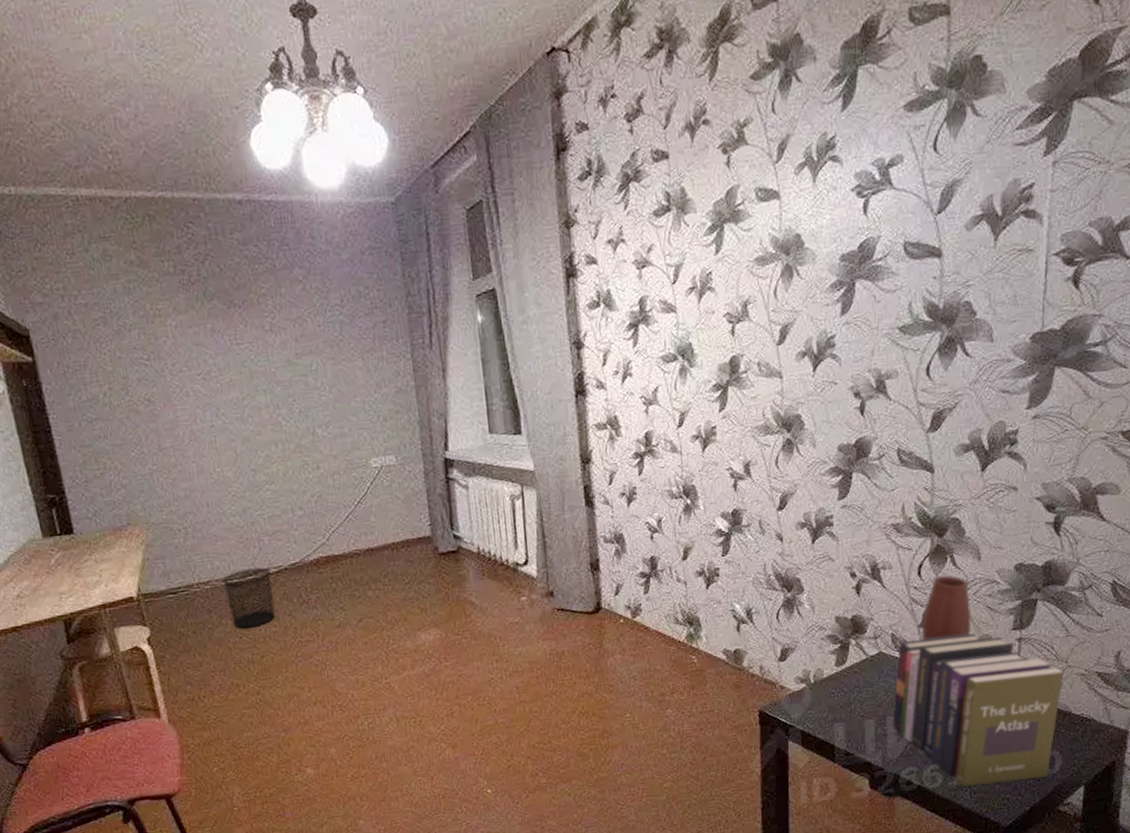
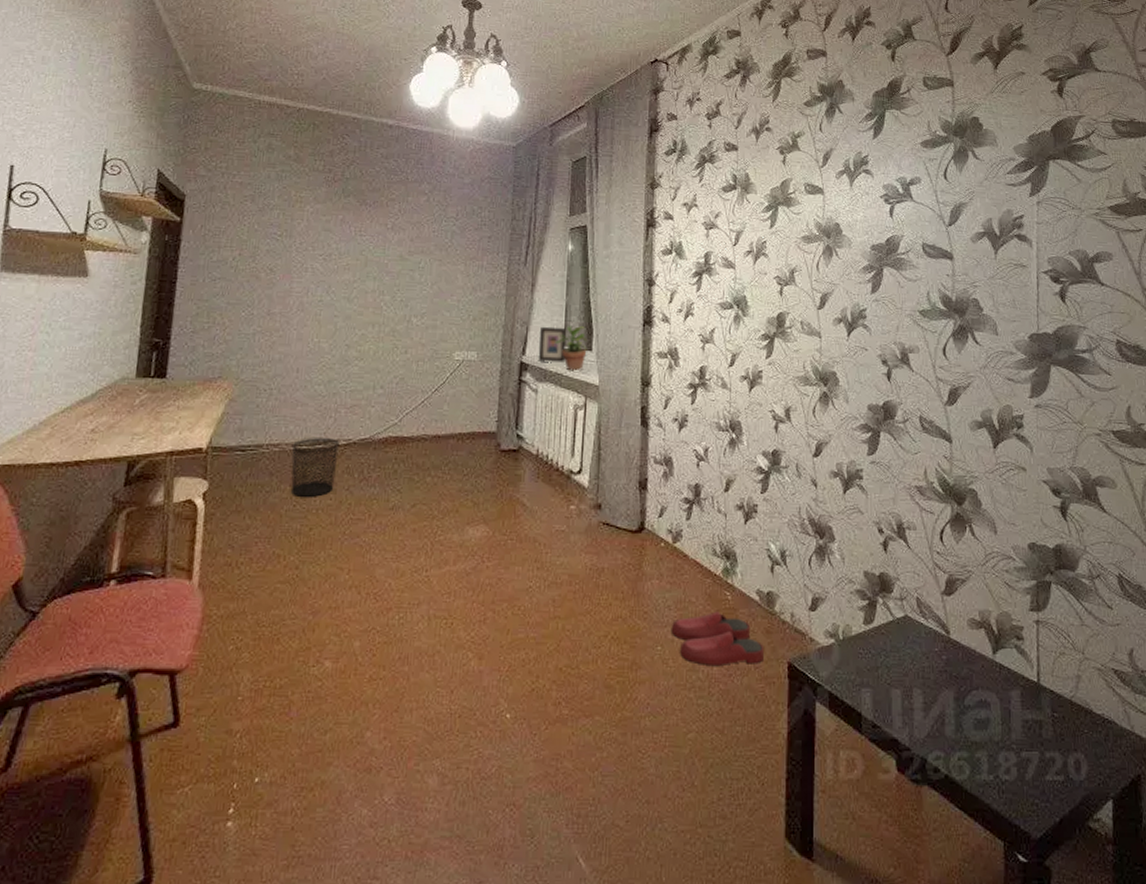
picture frame: none [460,414,494,455] -> present [539,326,567,362]
potted plant: none [478,407,517,460] -> present [554,325,588,371]
slippers: none [638,674,735,724] -> present [671,611,765,665]
books: present [892,634,1064,787] -> none [919,608,1082,785]
vase: present [922,575,972,641] -> none [945,543,992,611]

